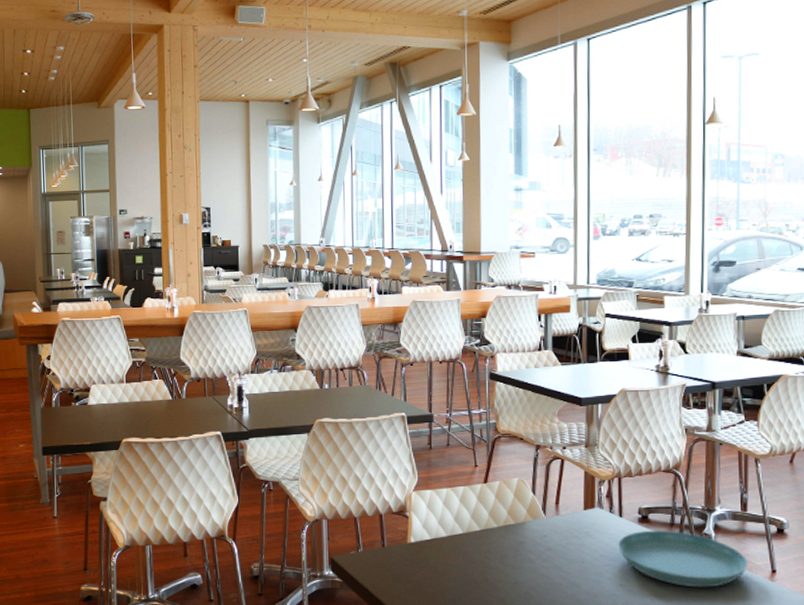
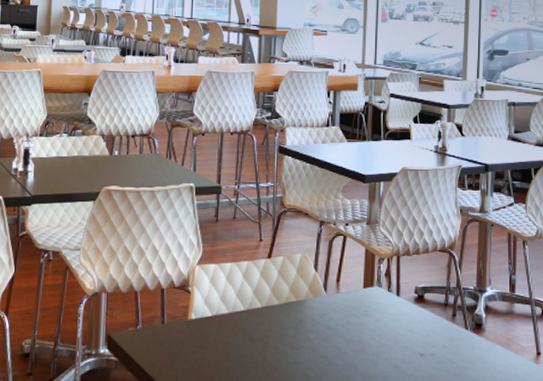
saucer: present [618,530,748,588] -> none [395,310,516,370]

